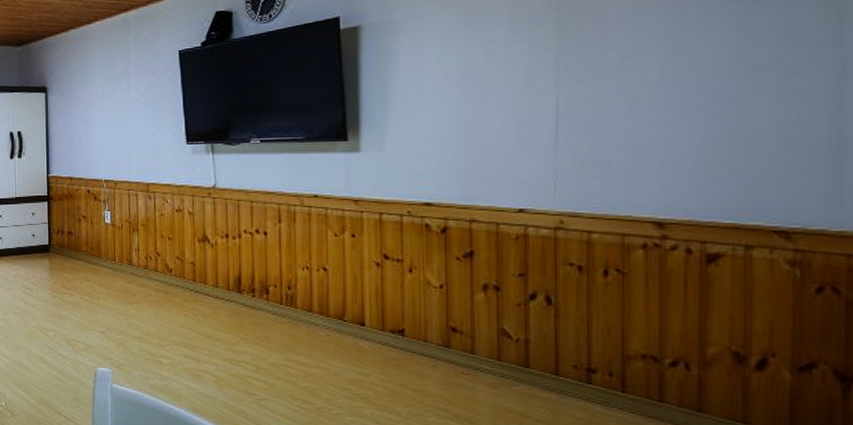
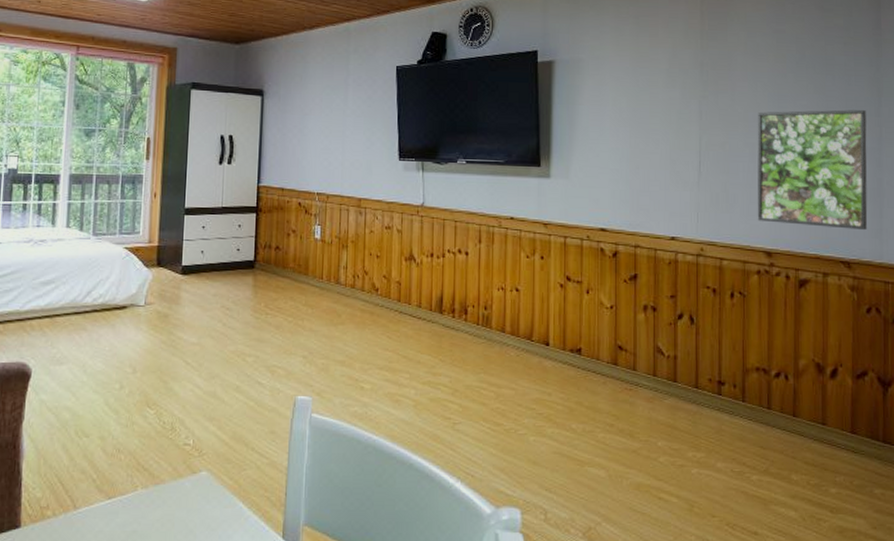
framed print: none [641,40,819,193] -> present [757,109,868,231]

